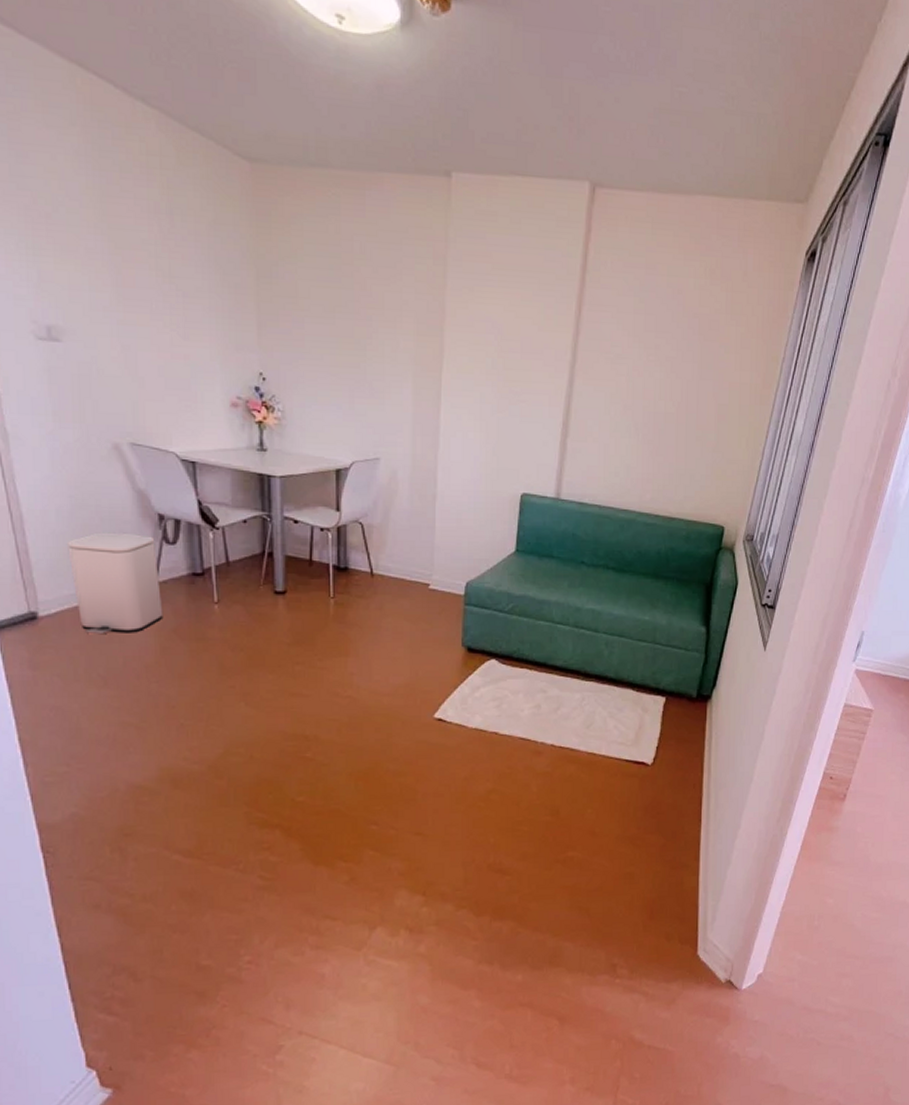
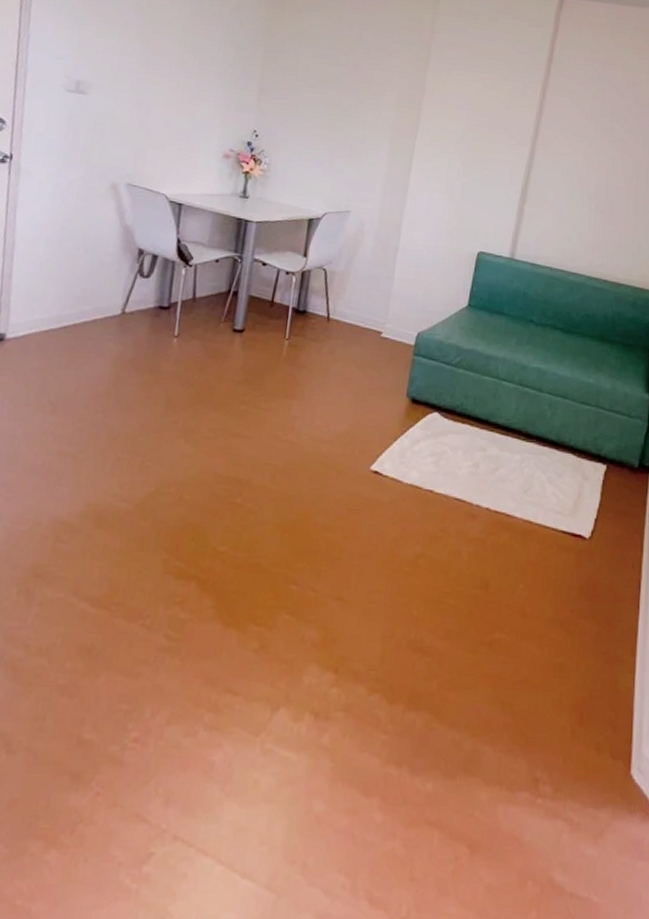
pedal bin: present [68,532,164,635] -> none [43,262,131,361]

